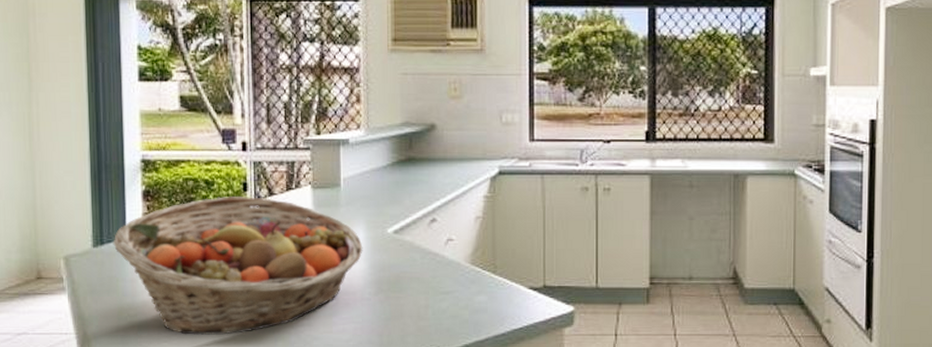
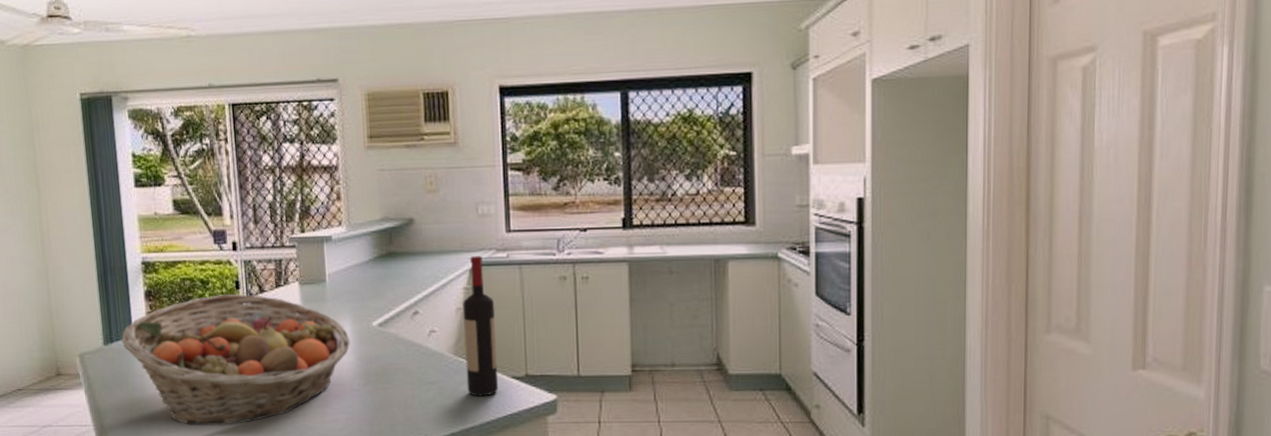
wine bottle: none [482,164,516,307] -> present [463,256,499,397]

